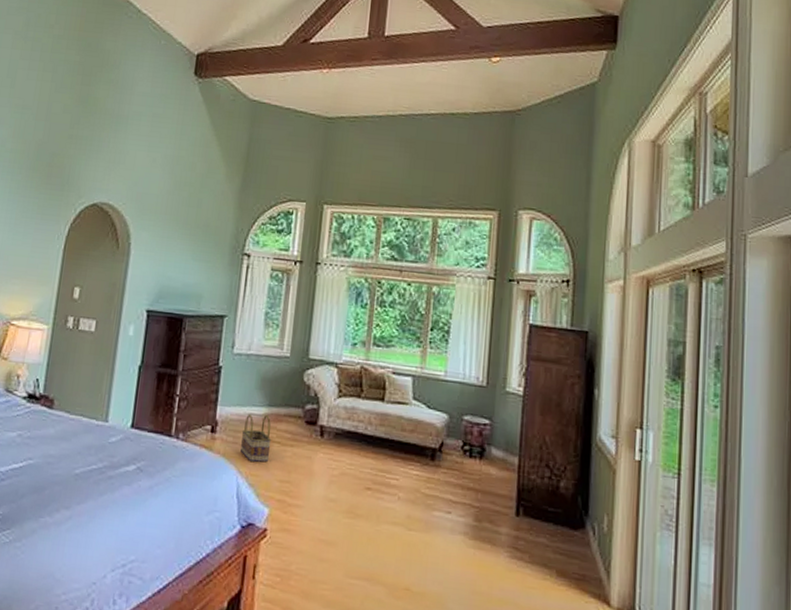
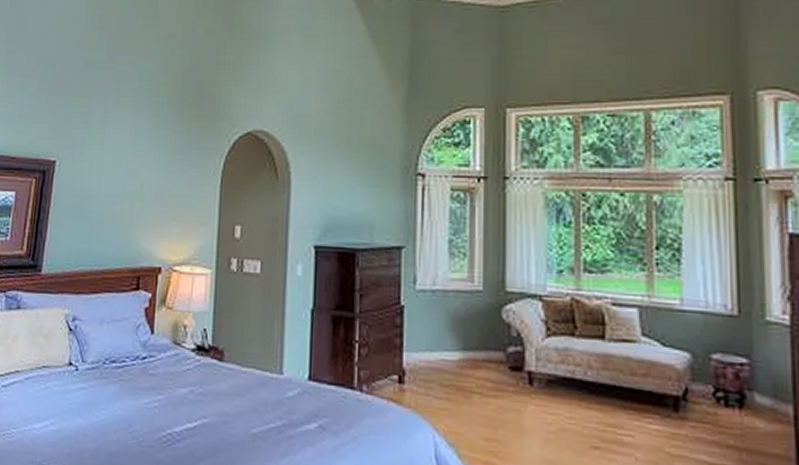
basket: present [240,413,272,463] -> none [434,360,470,418]

